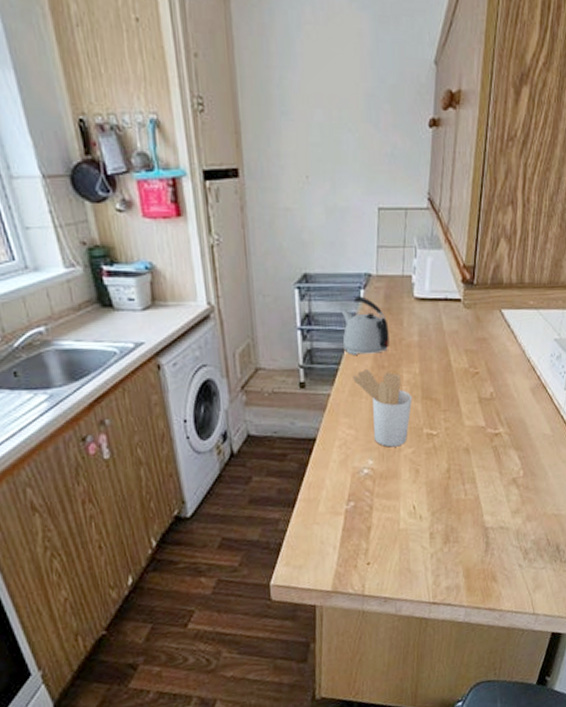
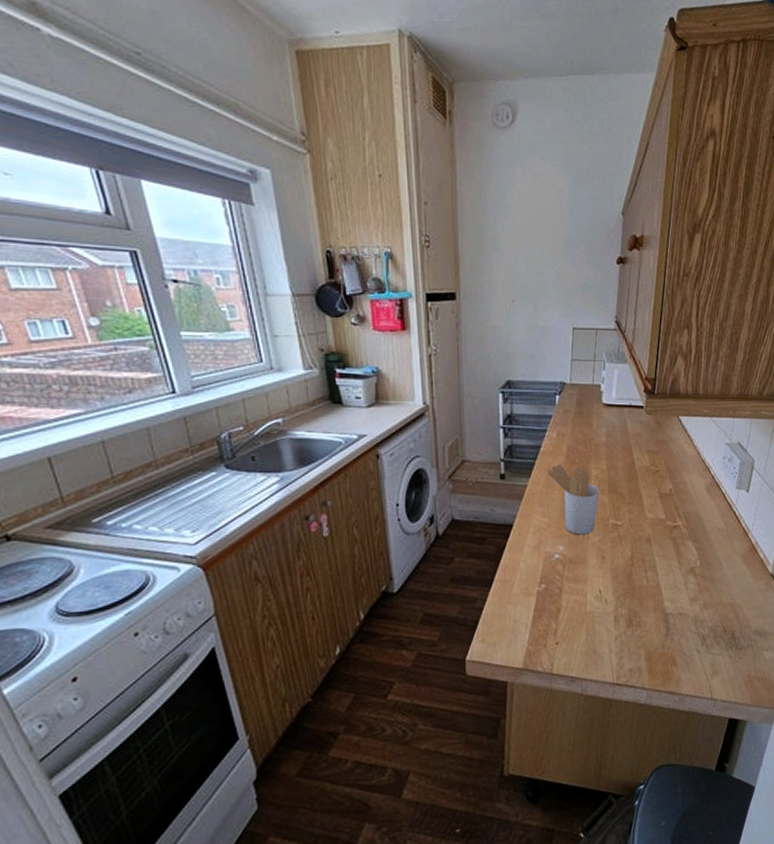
kettle: present [341,296,389,355] -> none [538,401,580,452]

